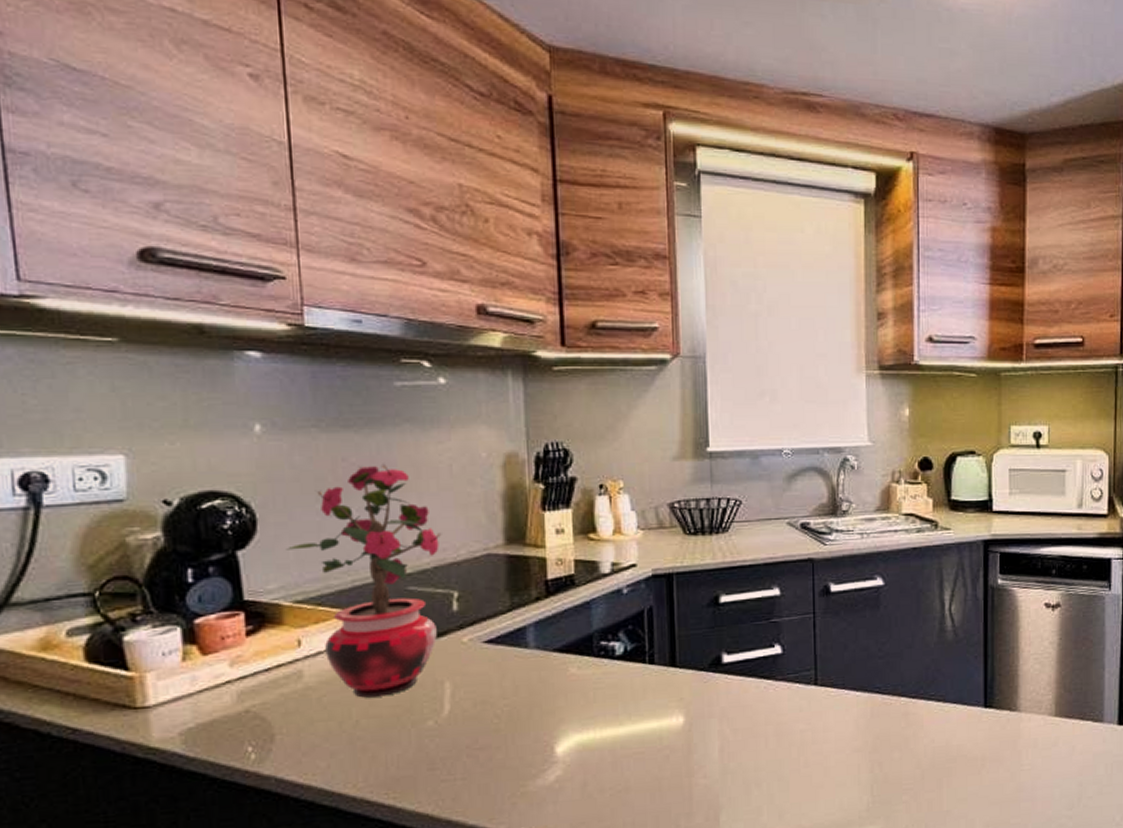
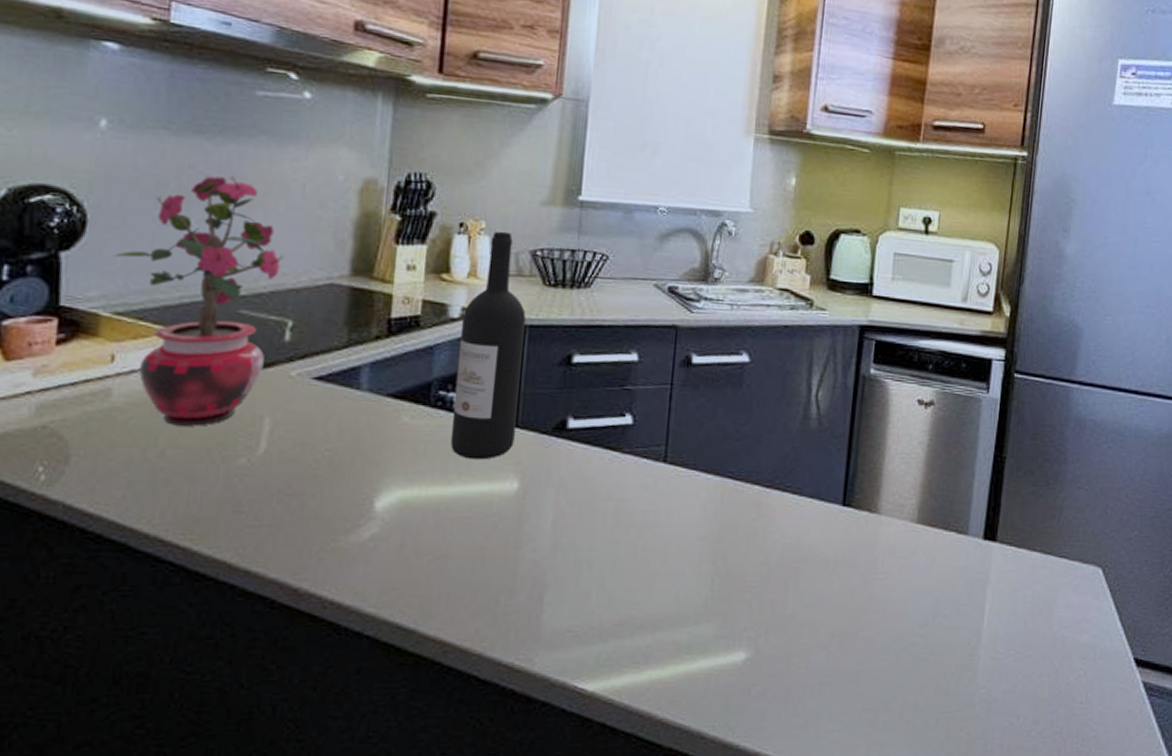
wine bottle: none [612,488,675,701] -> present [450,231,526,460]

